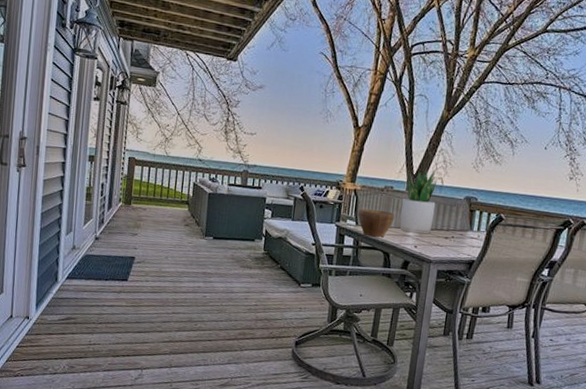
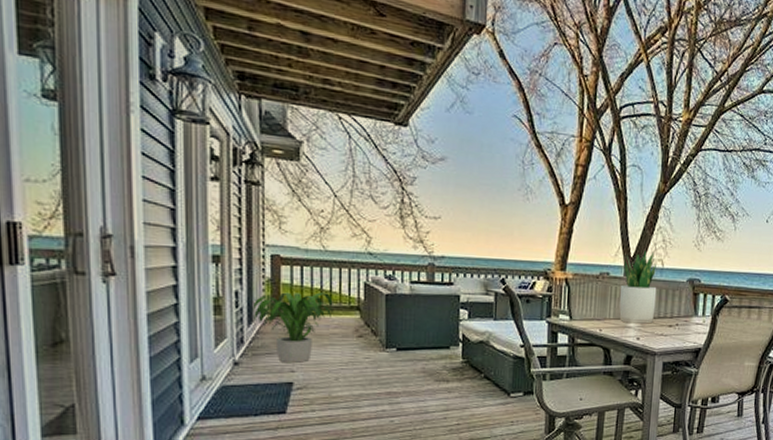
potted plant: none [112,186,169,243] -> present [252,292,334,364]
bowl: present [357,208,395,238] -> none [571,299,613,332]

